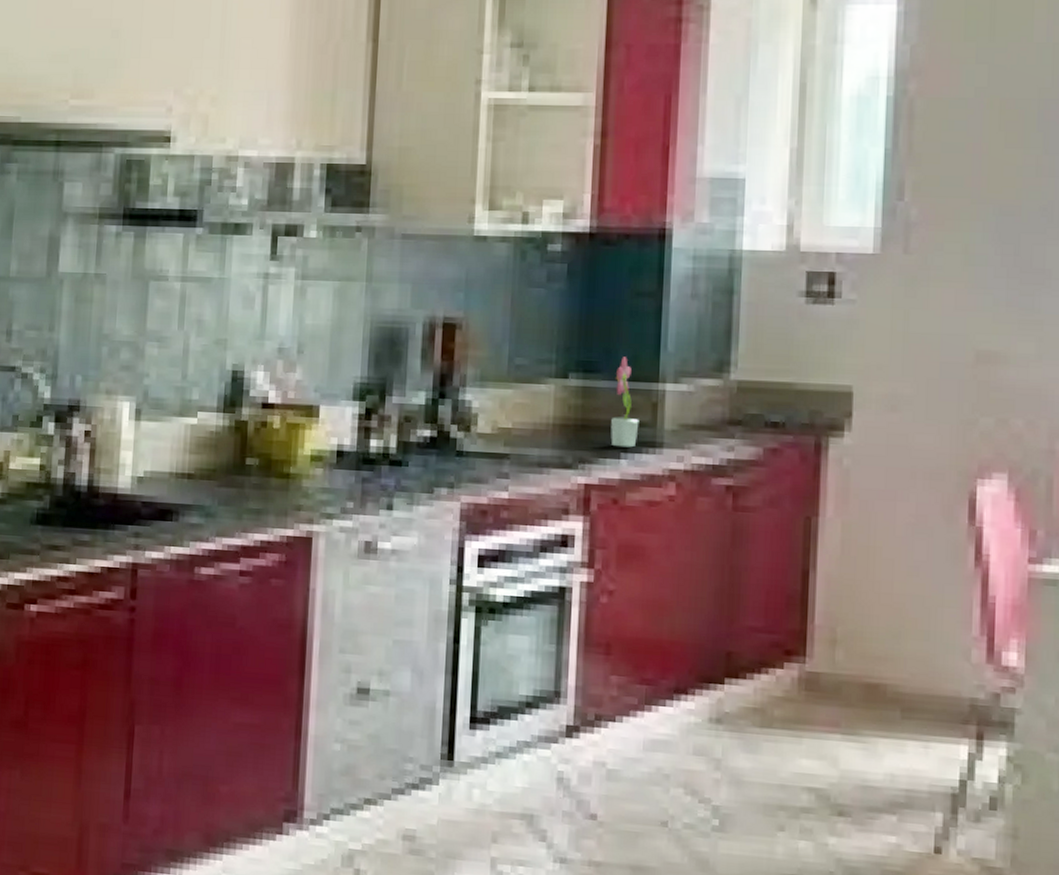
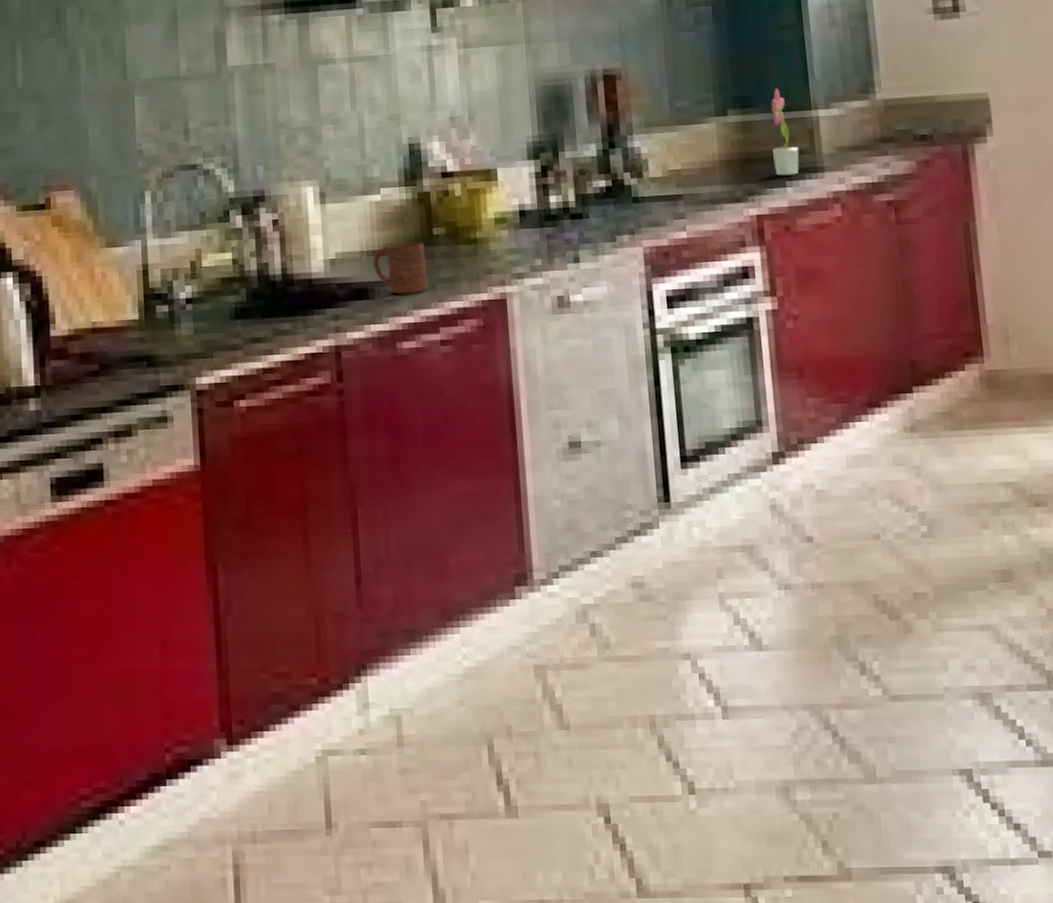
cup: none [181,468,236,521] -> present [373,242,428,294]

